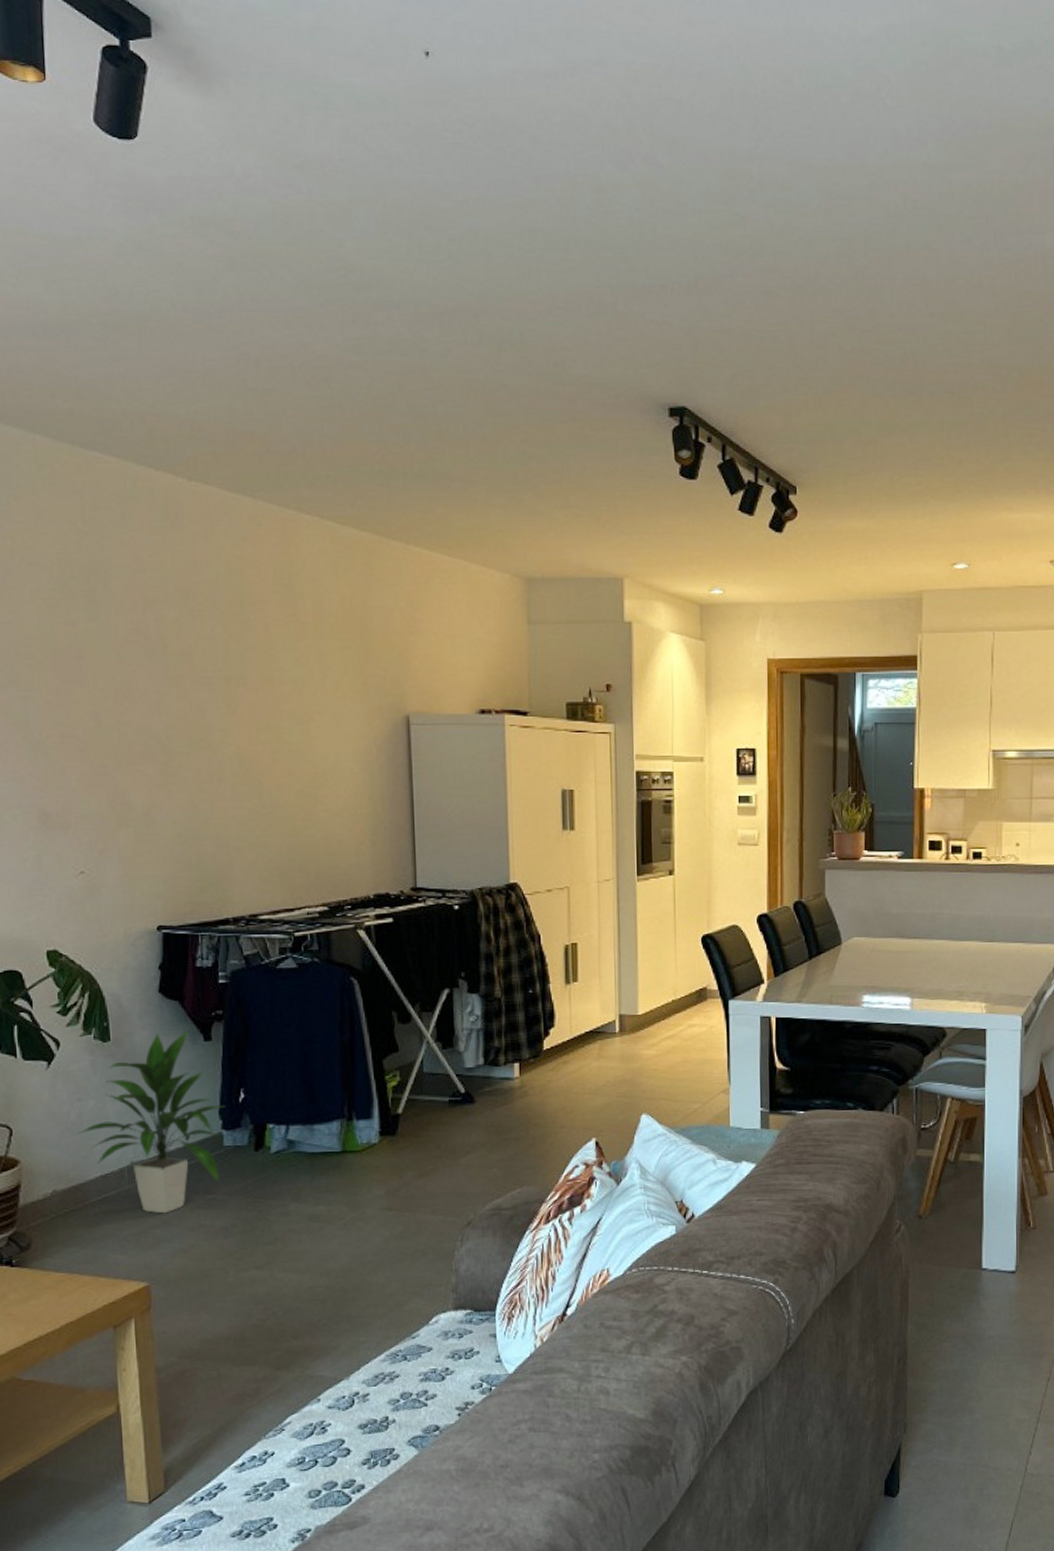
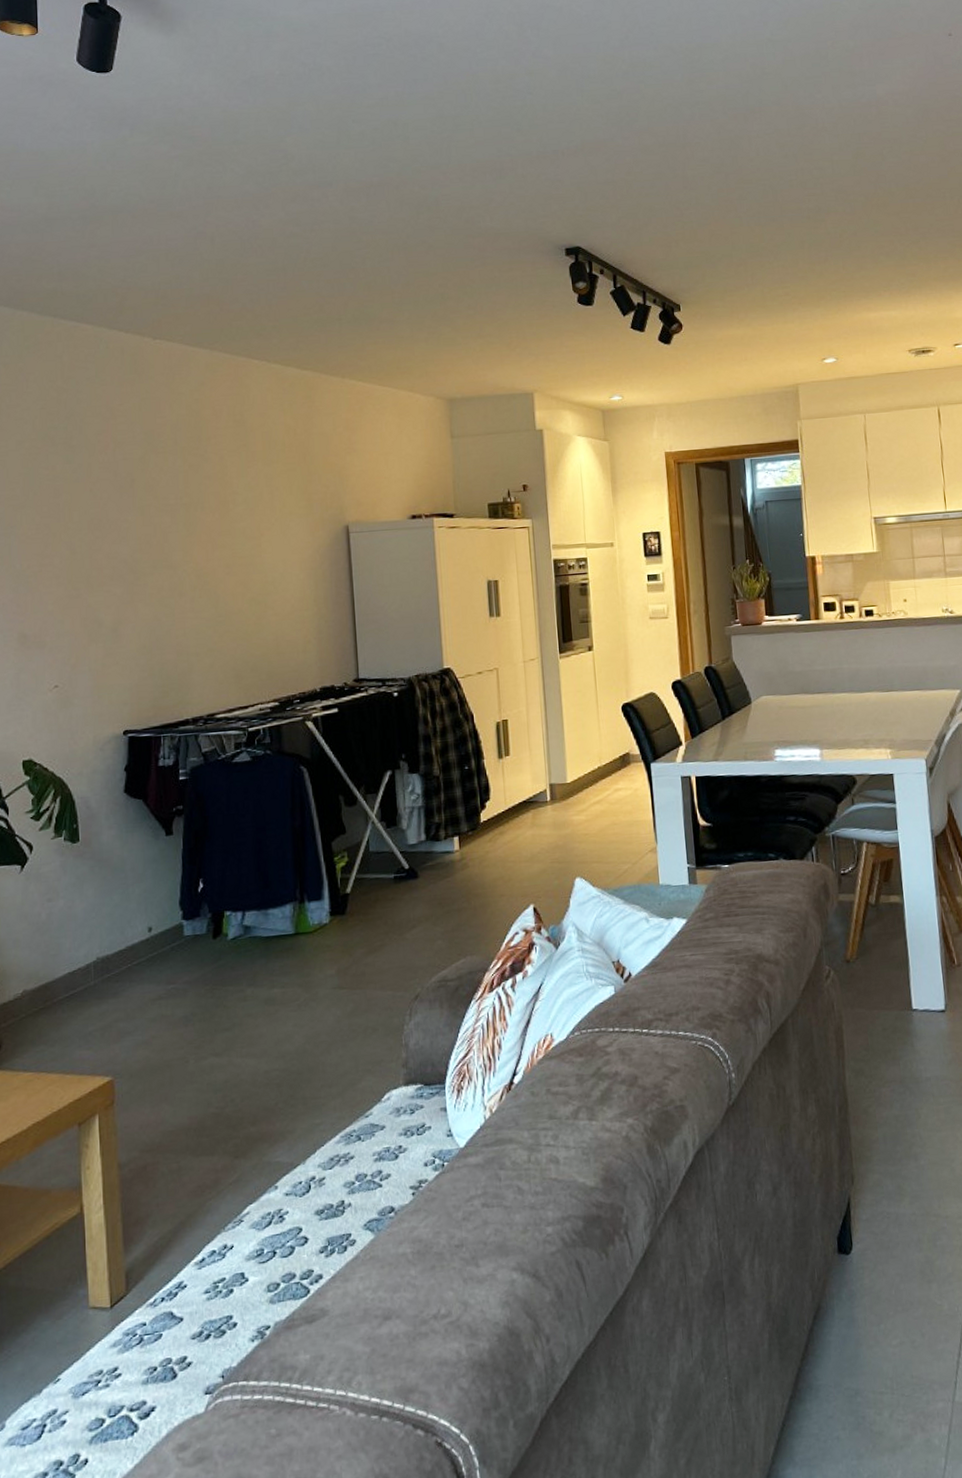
indoor plant: present [77,1029,225,1214] -> none [47,825,185,1007]

